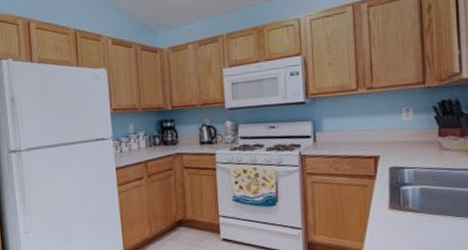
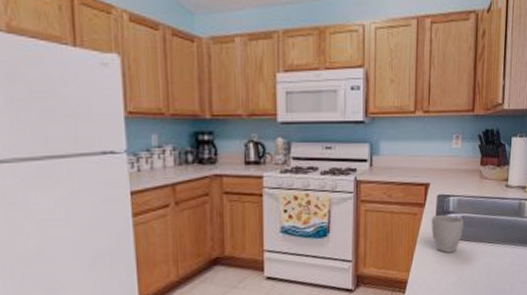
mug: none [384,187,424,226] -> present [431,215,464,253]

